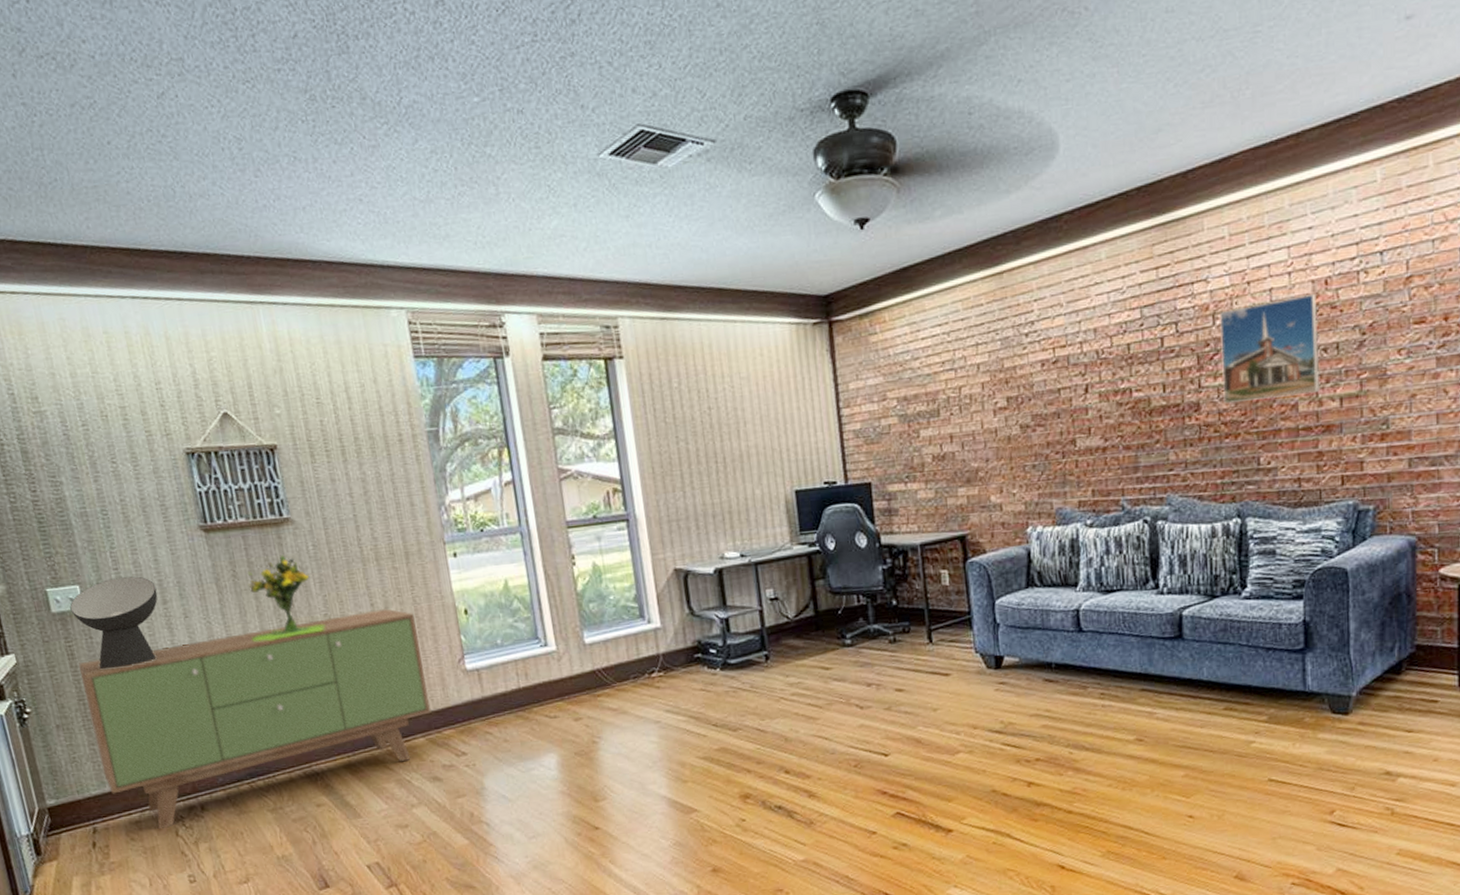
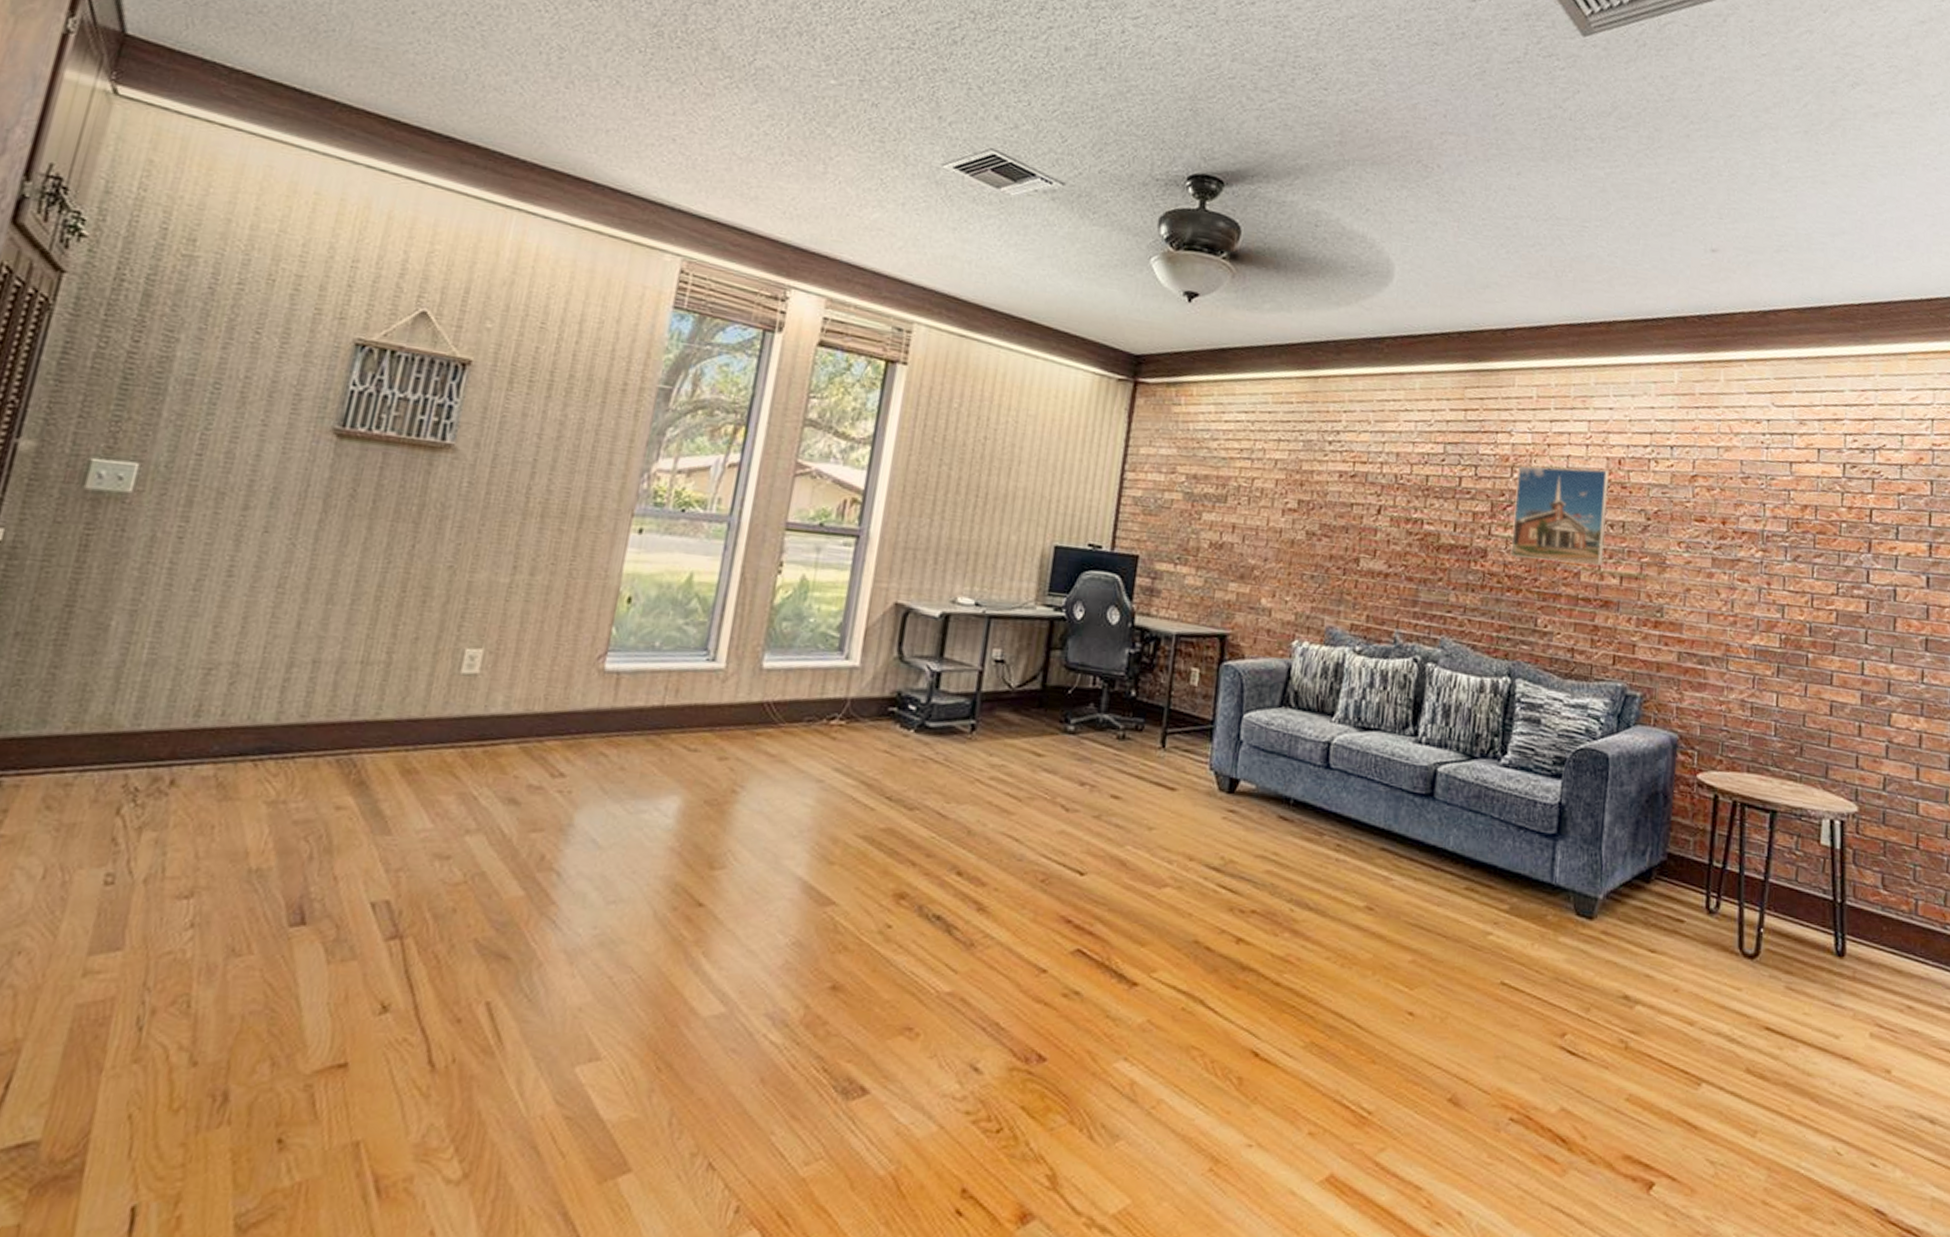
table lamp: present [70,576,199,670] -> none [112,464,269,577]
sideboard: present [78,609,432,829] -> none [48,558,564,802]
bouquet: present [247,555,326,642] -> none [340,484,450,586]

